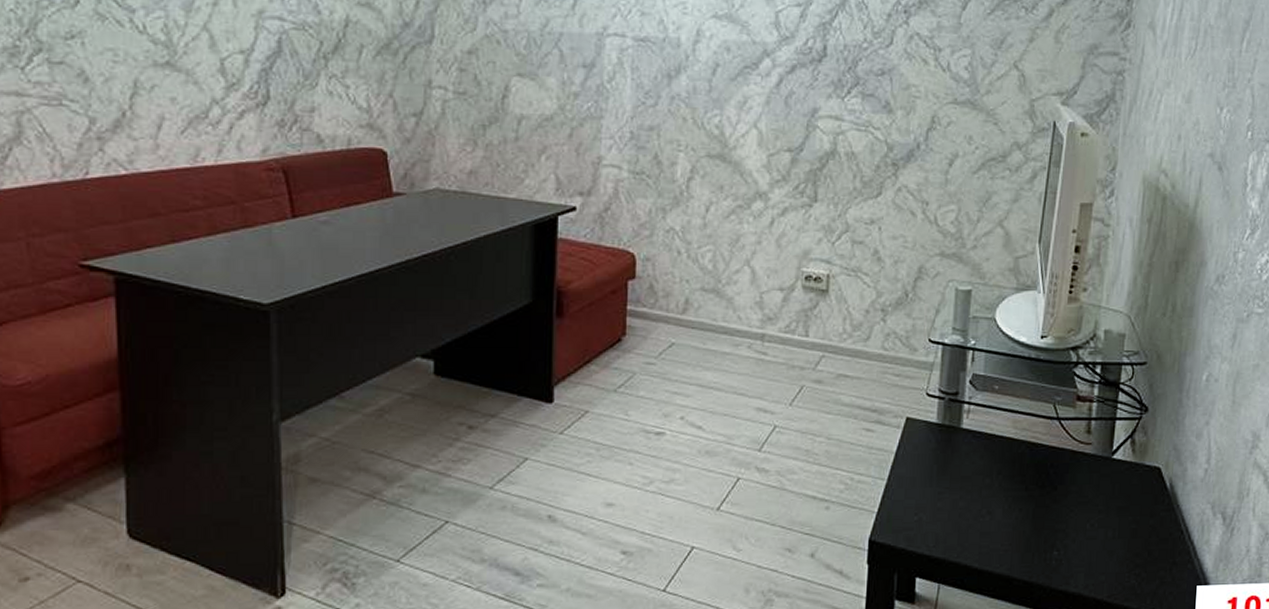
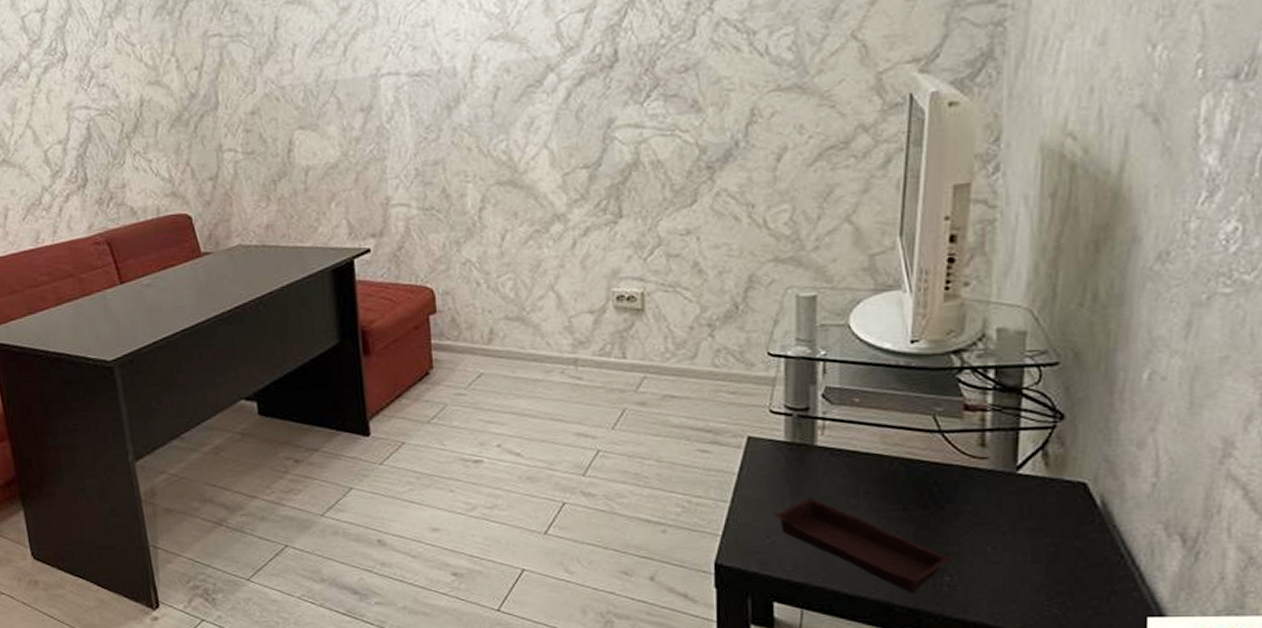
tray: none [923,476,1061,567] -> present [774,497,954,593]

